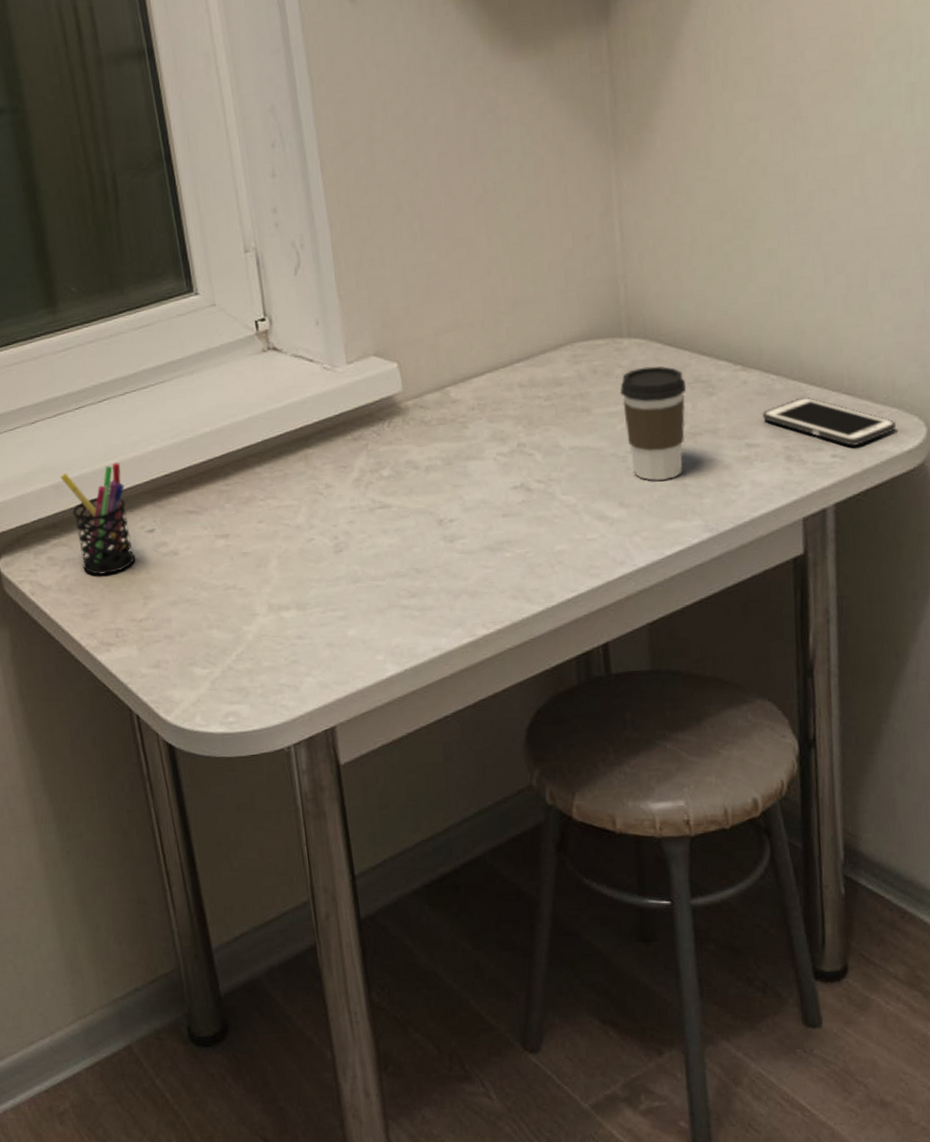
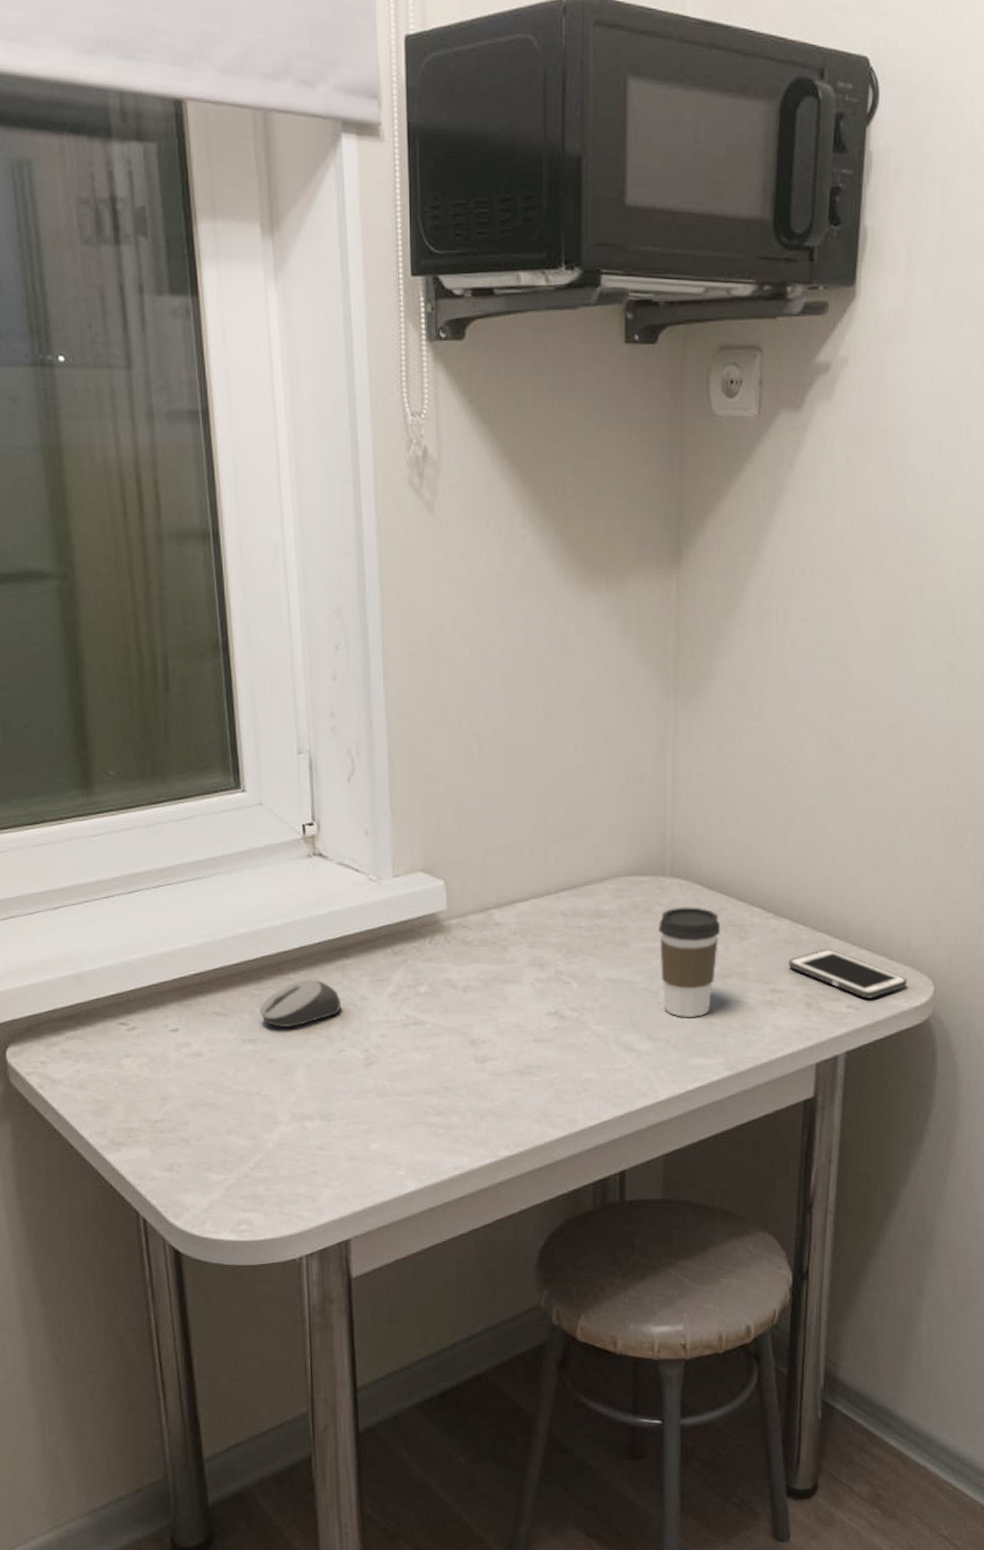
pen holder: present [60,462,135,575] -> none [81,956,156,1072]
computer mouse: none [229,471,307,521] -> present [259,979,341,1027]

